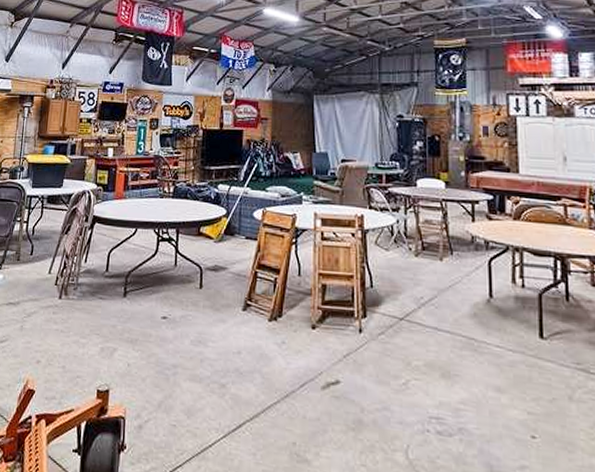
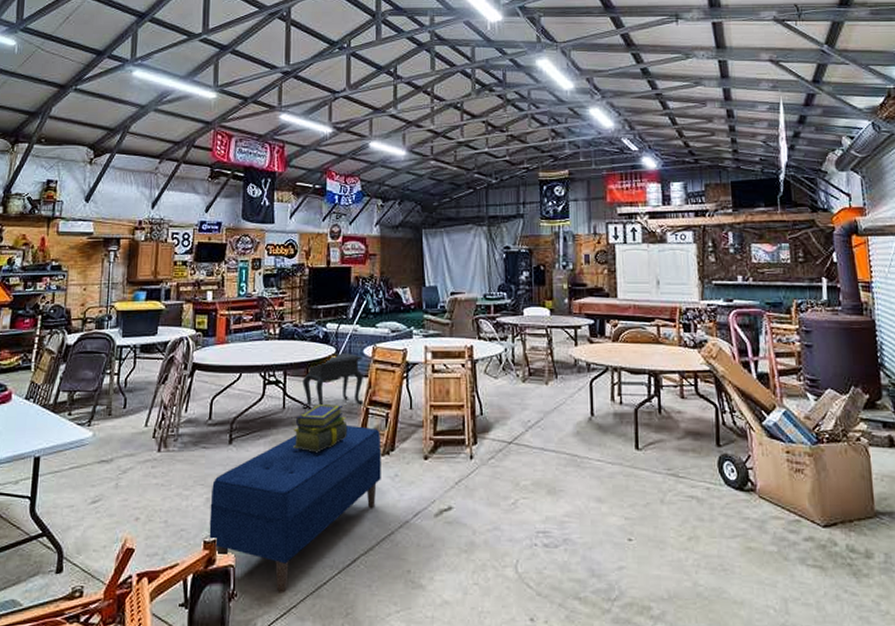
bench: none [102,286,269,451] -> present [209,424,381,593]
stack of books: none [183,264,236,312] -> present [293,405,348,453]
side table: none [193,214,253,268] -> present [302,352,364,409]

